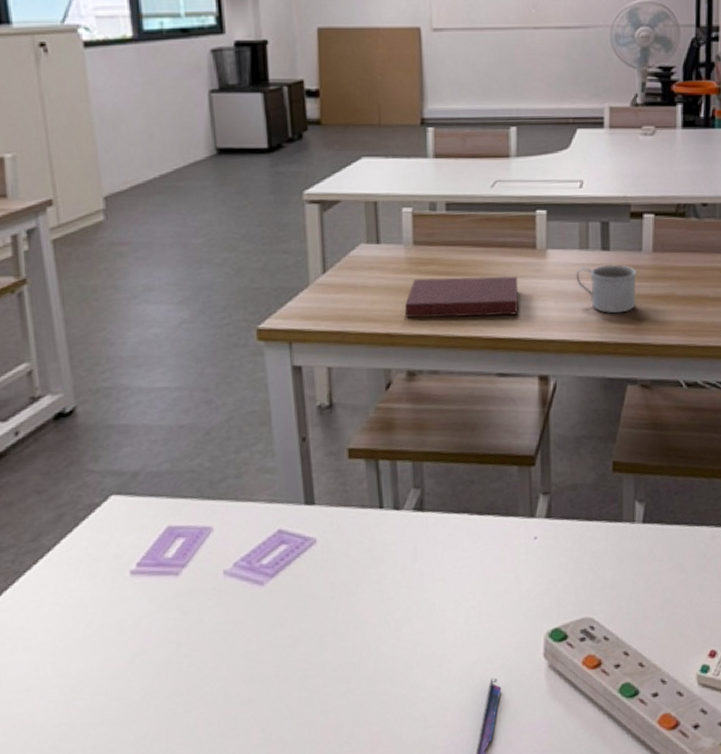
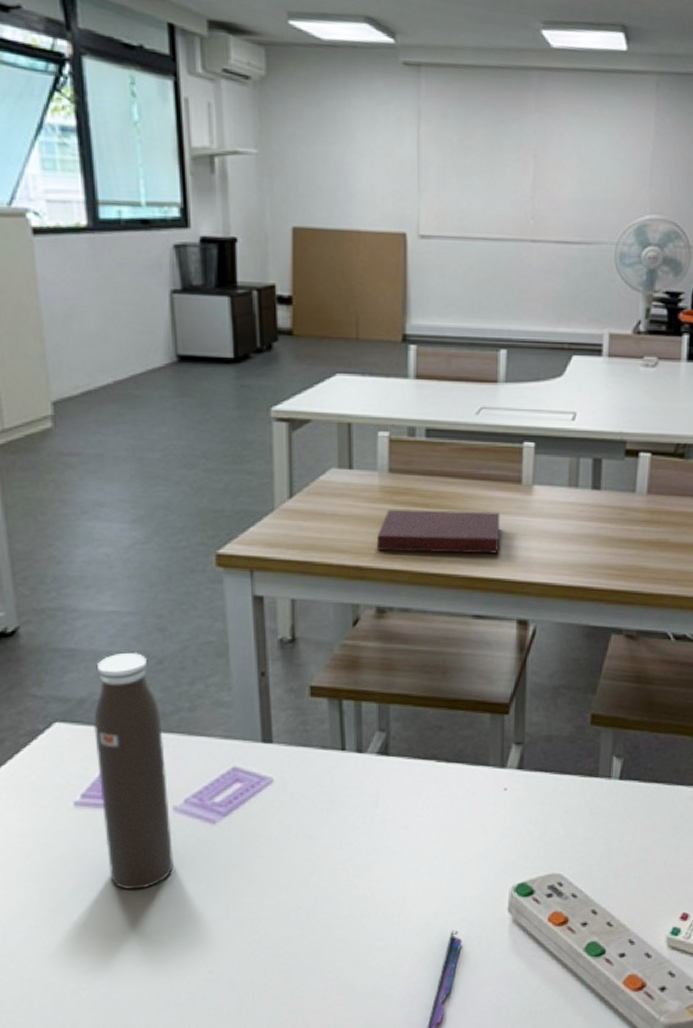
water bottle: none [146,424,226,654] -> present [92,652,175,891]
mug: present [575,264,637,314] -> none [562,504,629,558]

